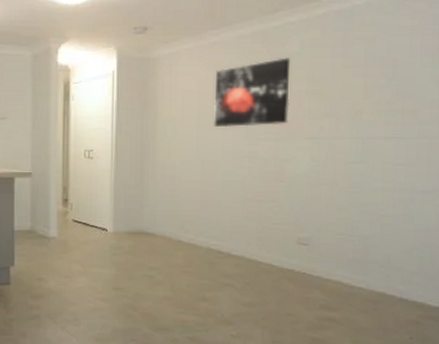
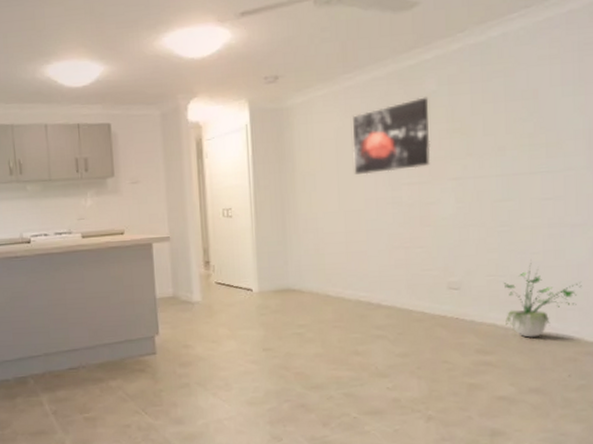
potted plant: none [351,225,429,298] -> present [503,263,582,338]

